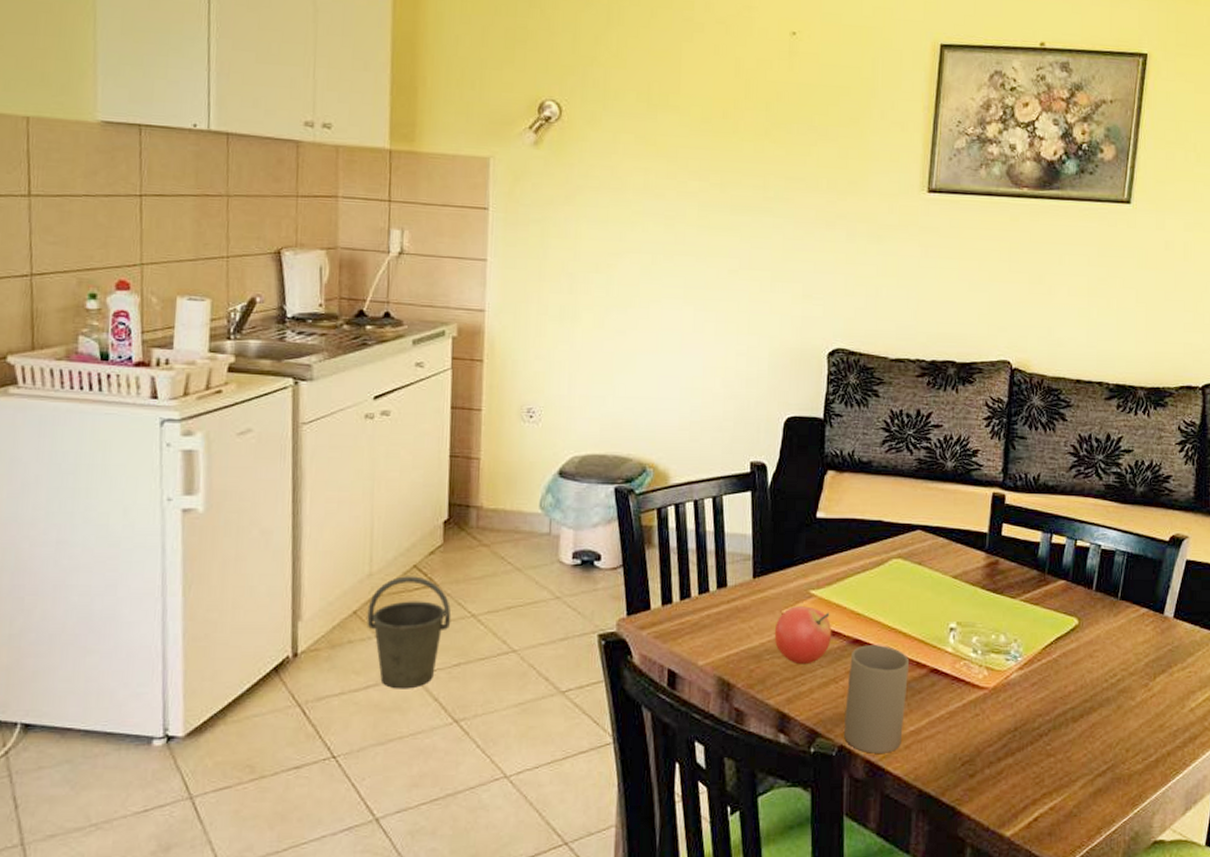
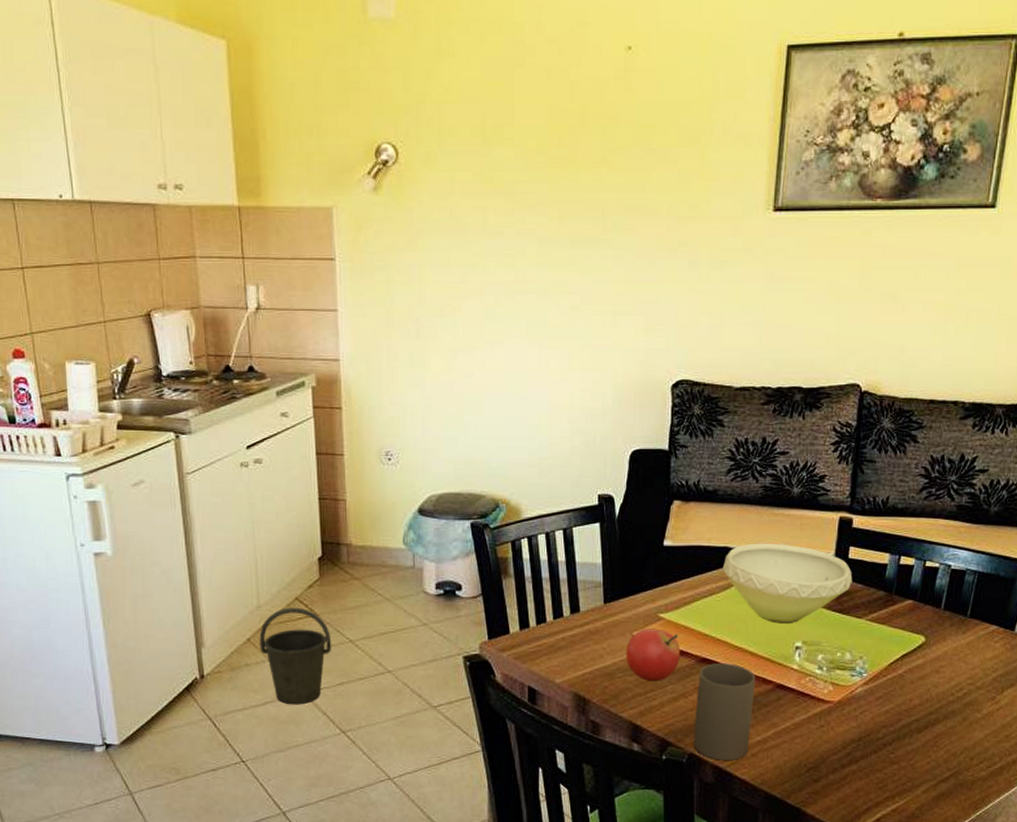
bowl: none [876,517,1006,603] -> present [722,542,853,623]

